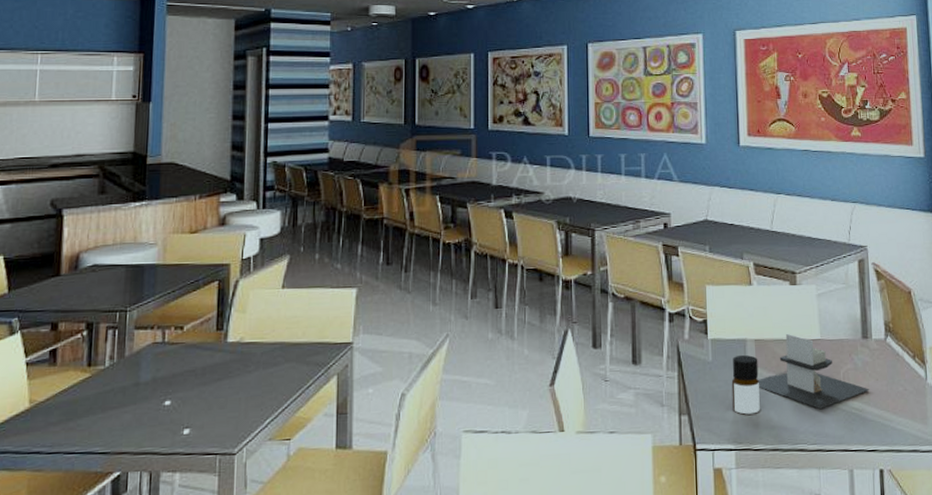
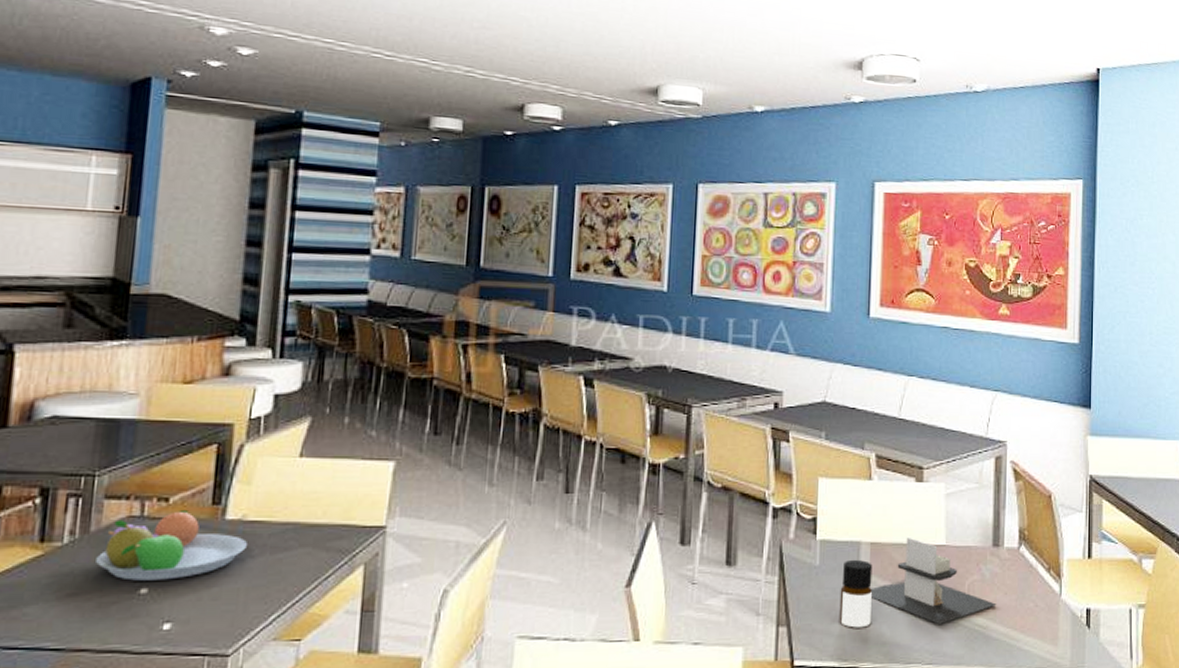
fruit bowl: none [130,336,245,395] -> present [96,511,247,581]

